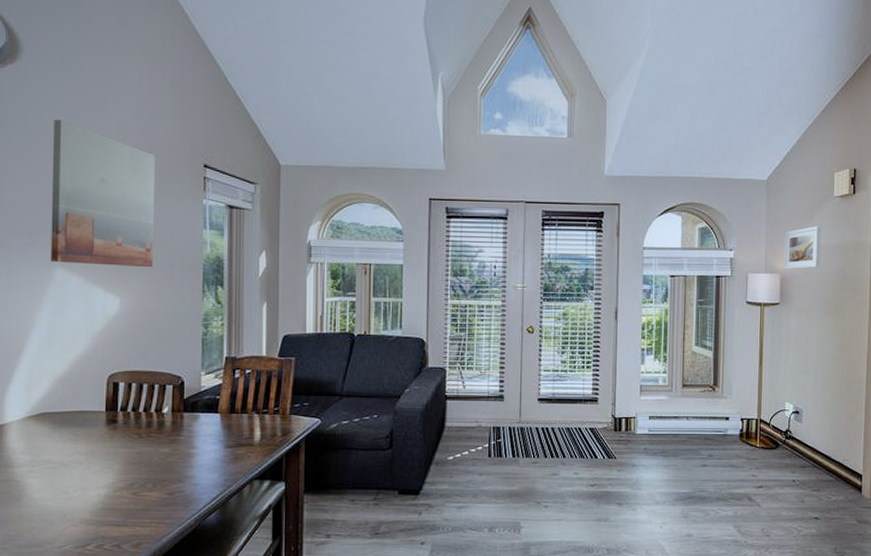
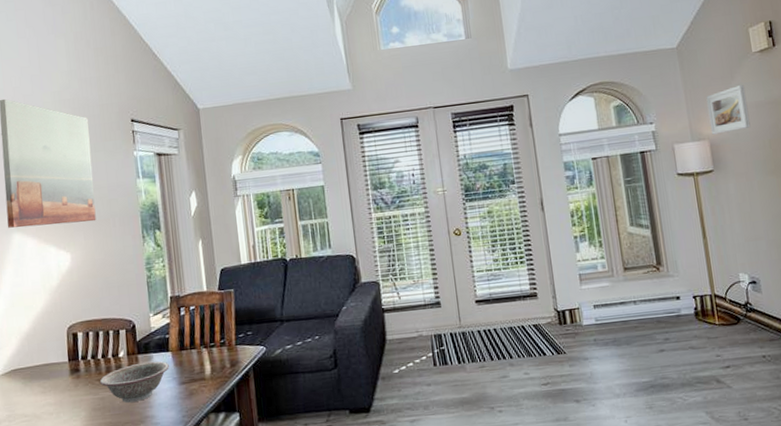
decorative bowl: none [138,421,217,460] -> present [99,361,170,403]

